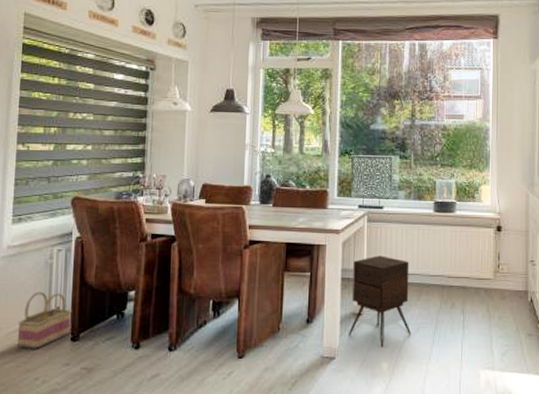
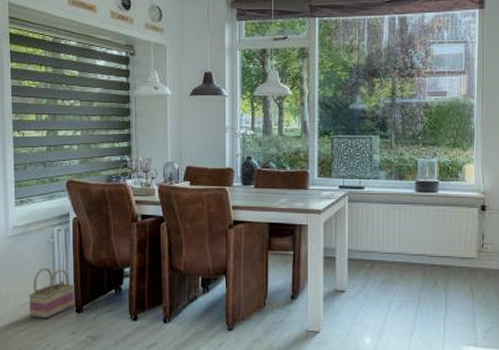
side table: present [349,255,412,347] -> none [332,235,394,323]

